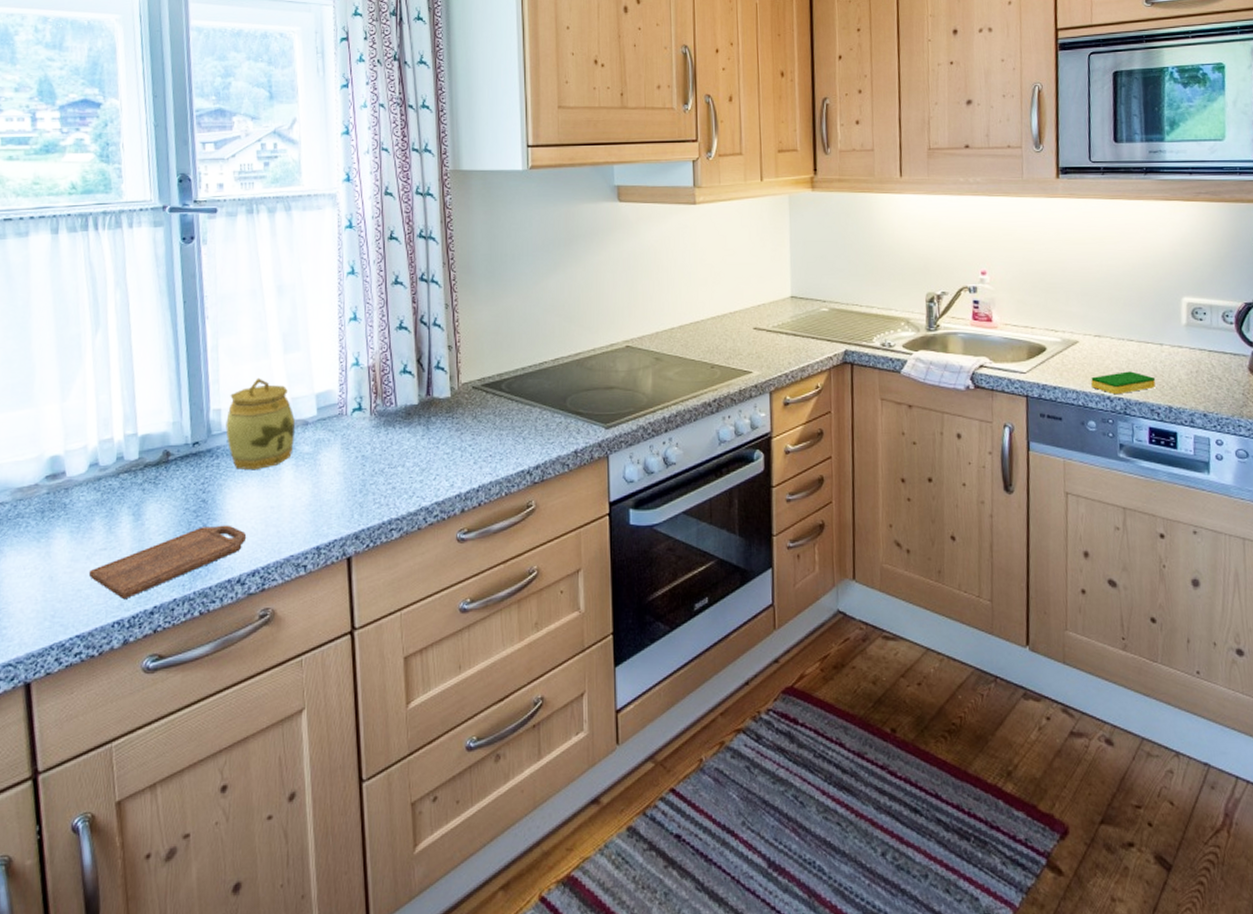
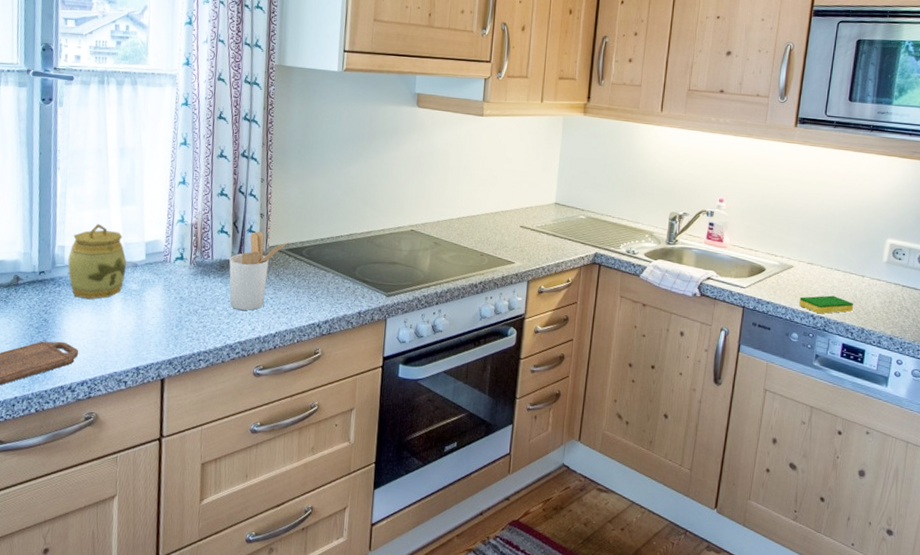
utensil holder: none [416,366,486,463] -> present [229,231,290,311]

